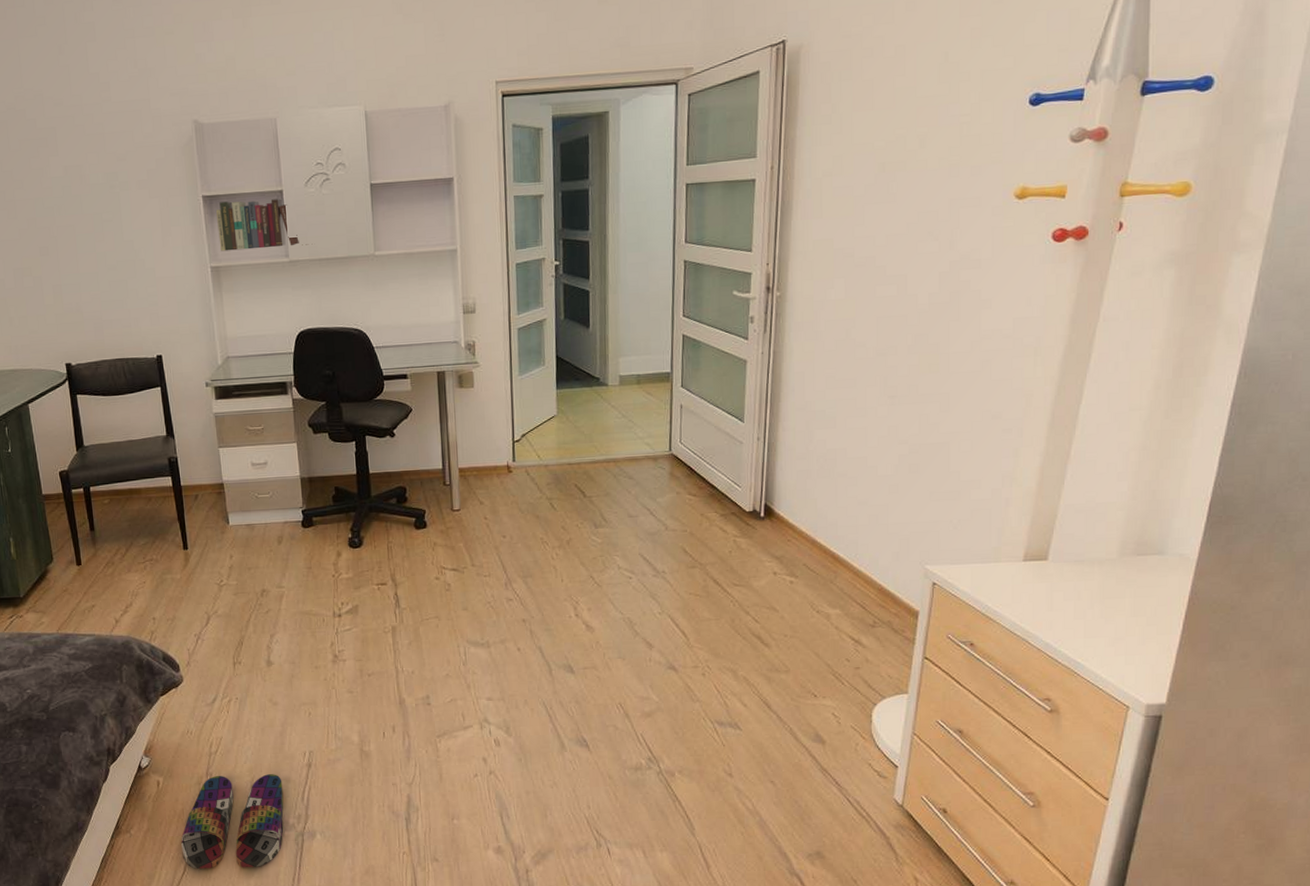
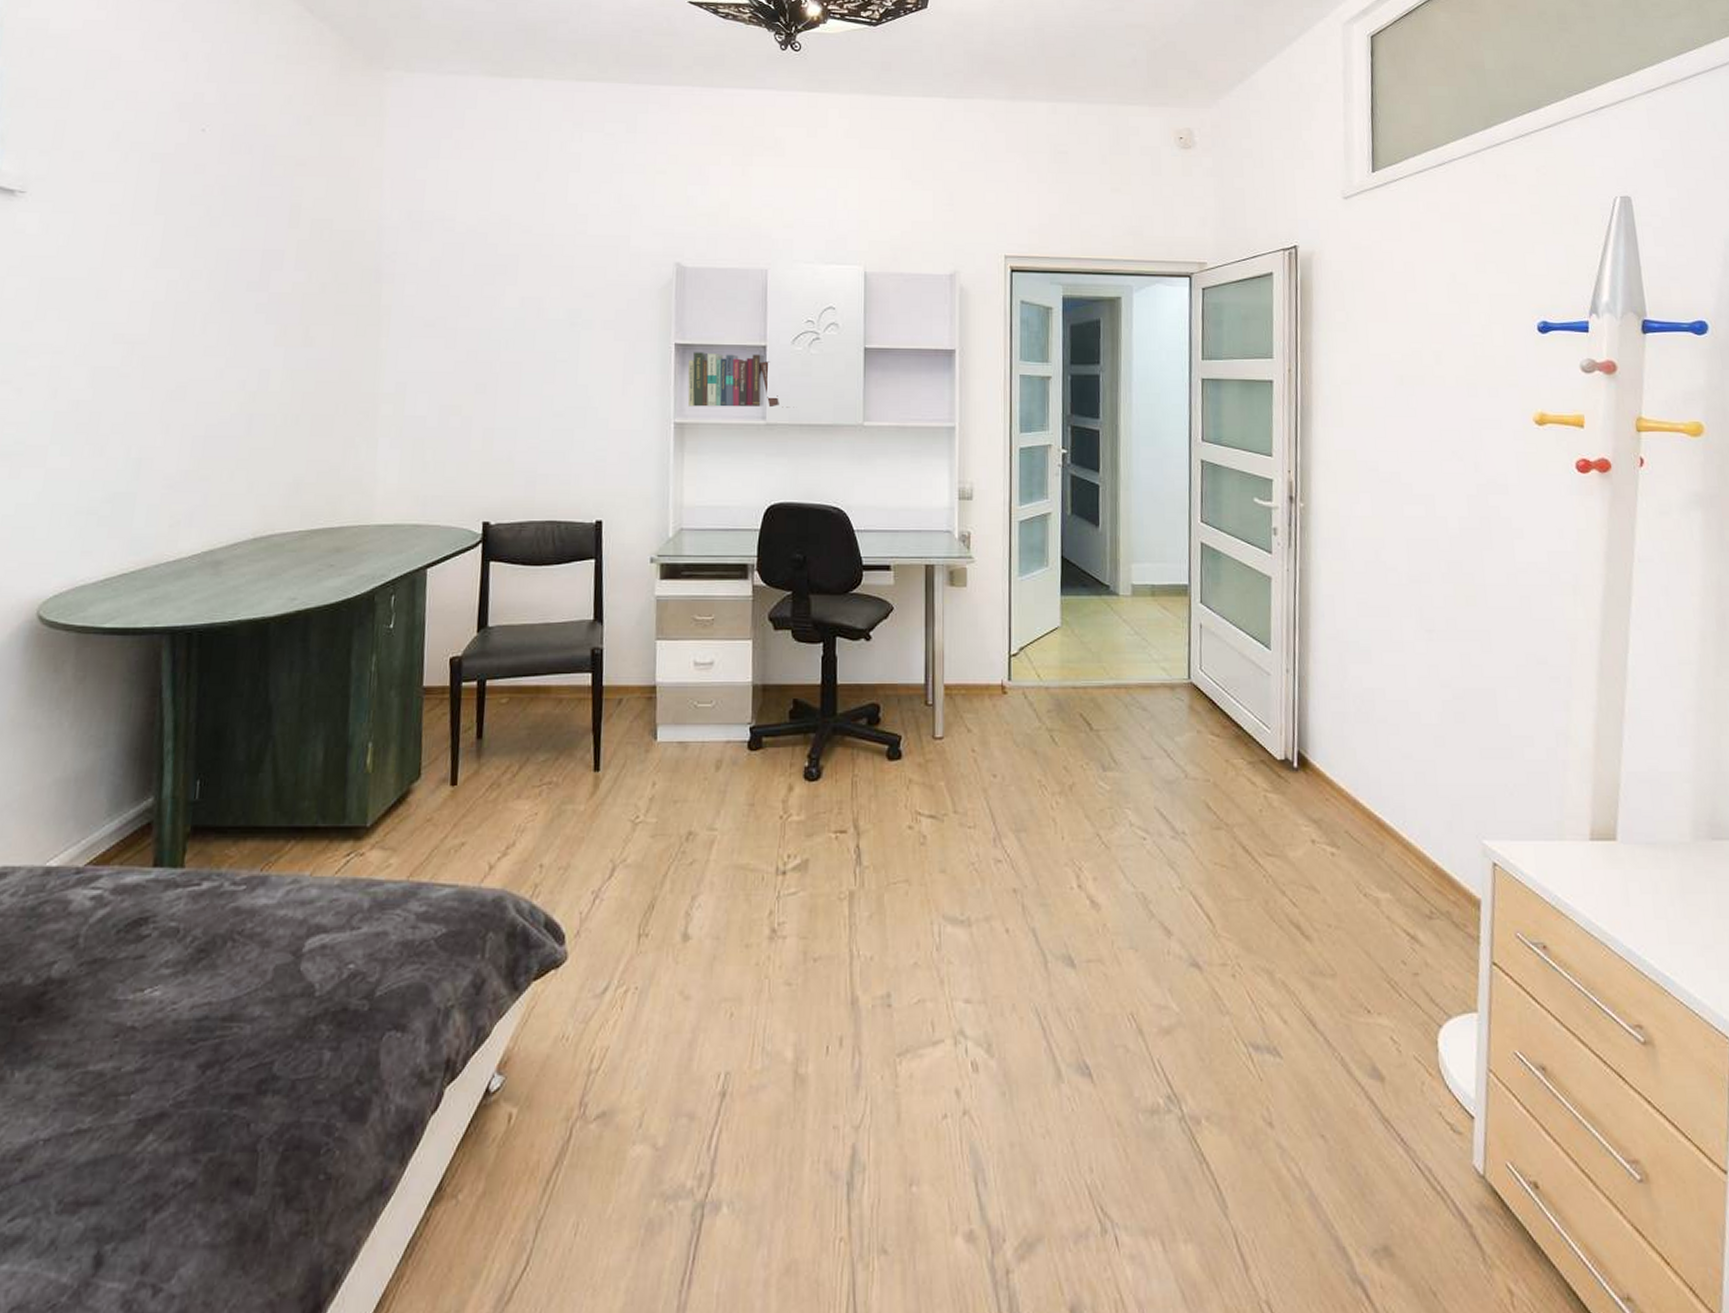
slippers: present [181,774,284,869] -> none [527,1107,684,1261]

